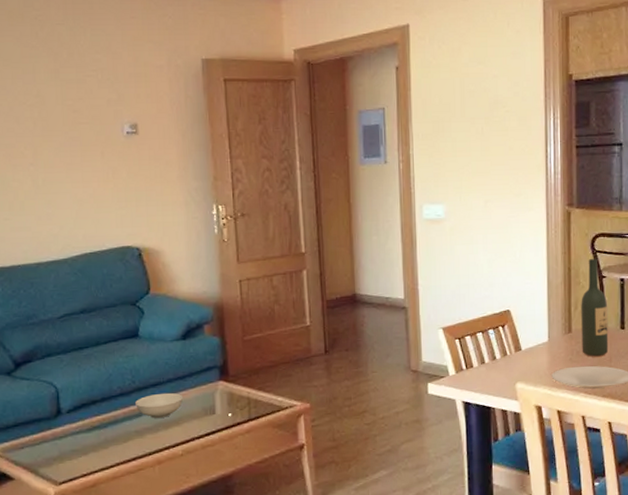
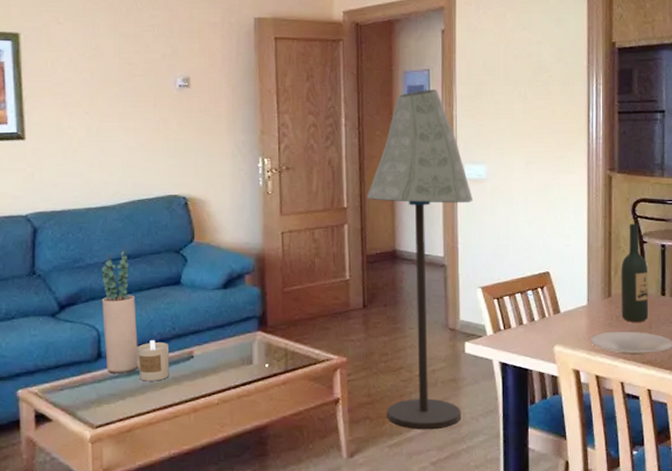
vase: none [56,299,100,429] -> present [101,245,139,373]
candle: none [97,394,132,436] -> present [137,340,170,381]
bowl: present [135,392,184,418] -> none [174,340,222,366]
floor lamp: none [324,128,433,471] -> present [366,89,474,429]

